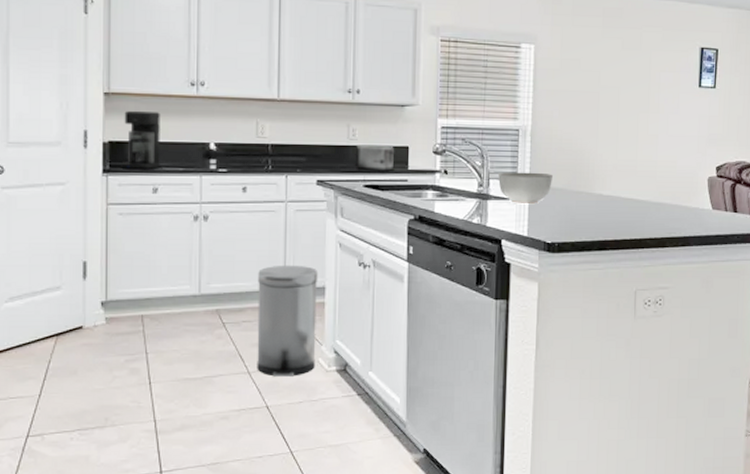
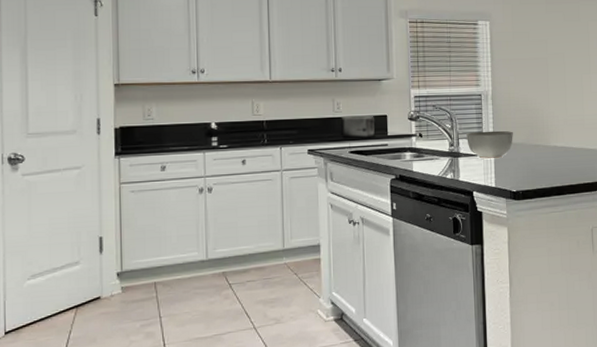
coffee maker: present [121,110,160,170] -> none [132,98,167,151]
pedal bin: present [257,265,318,377] -> none [259,226,315,330]

